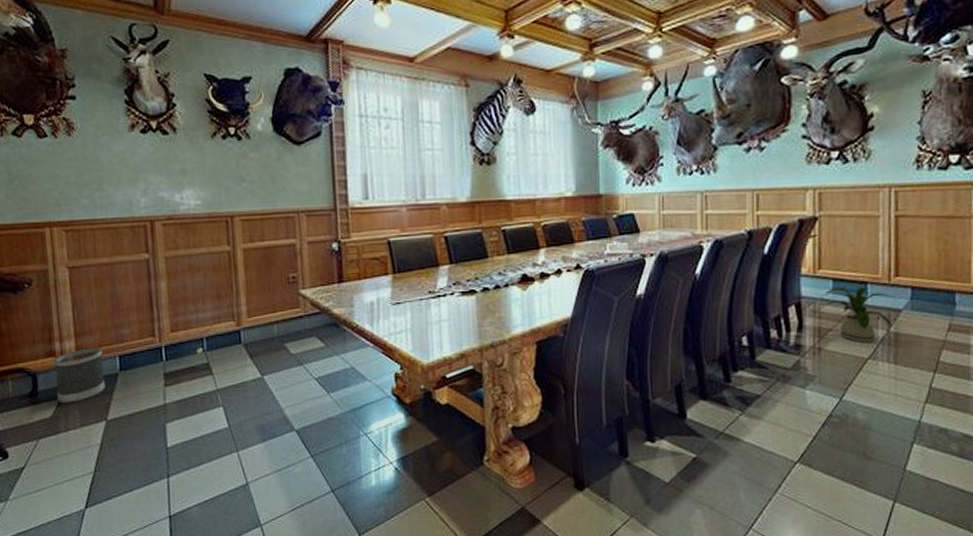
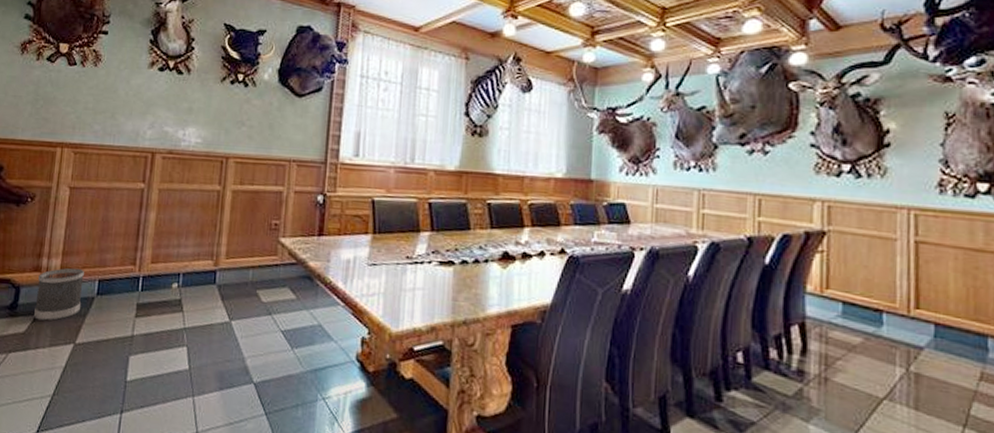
house plant: present [825,287,895,342] -> none [833,311,916,380]

